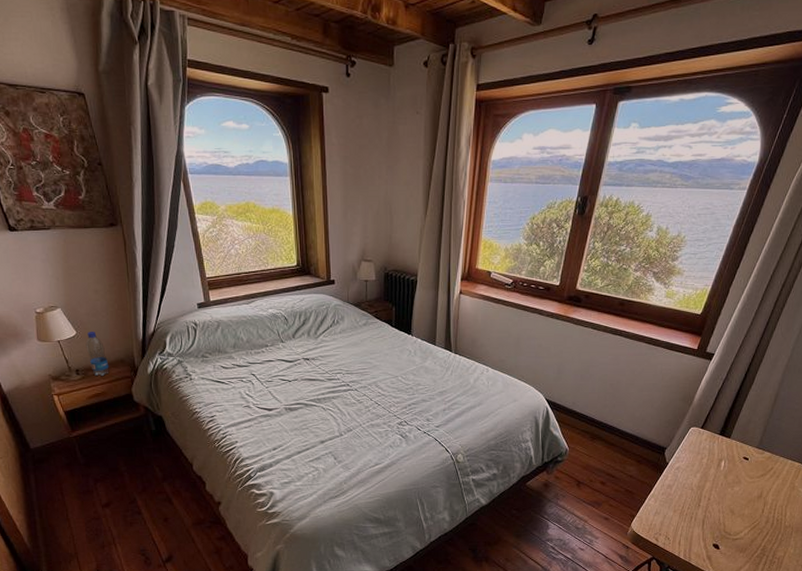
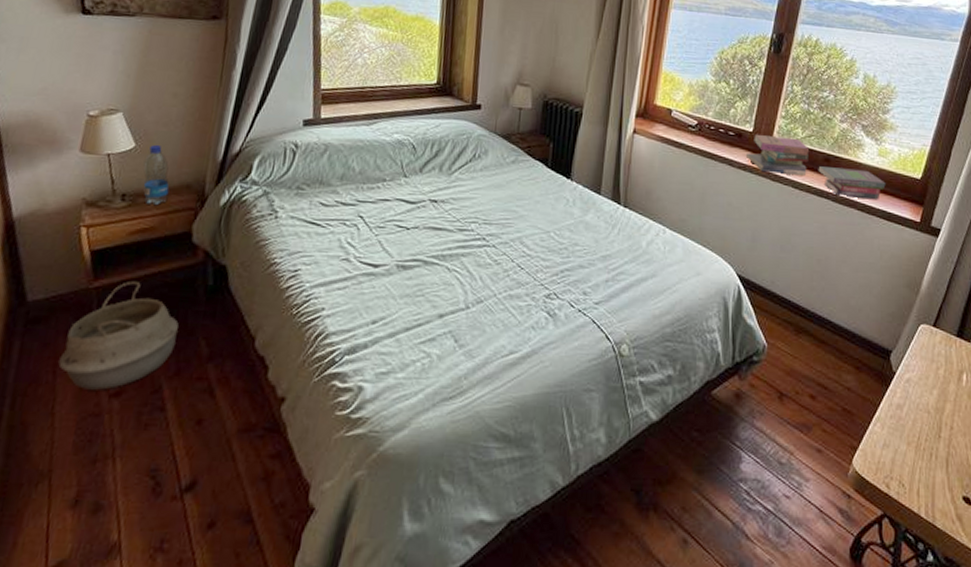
woven basket: none [63,431,138,503] -> present [59,282,179,390]
books: none [553,286,607,319] -> present [745,134,810,177]
books: none [613,310,671,334] -> present [818,166,886,200]

